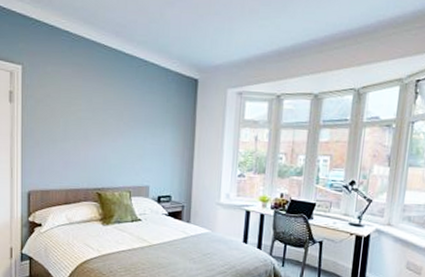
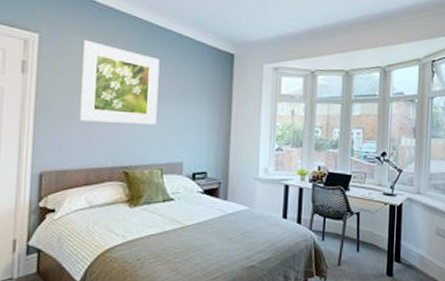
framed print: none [57,69,127,150] -> present [78,39,160,125]

